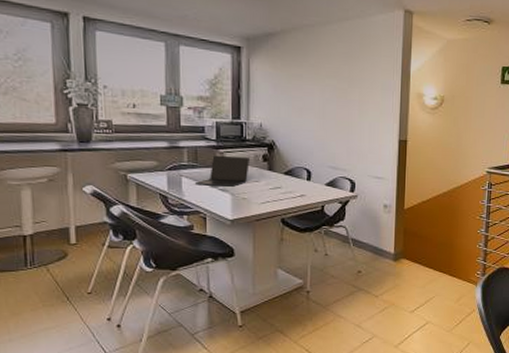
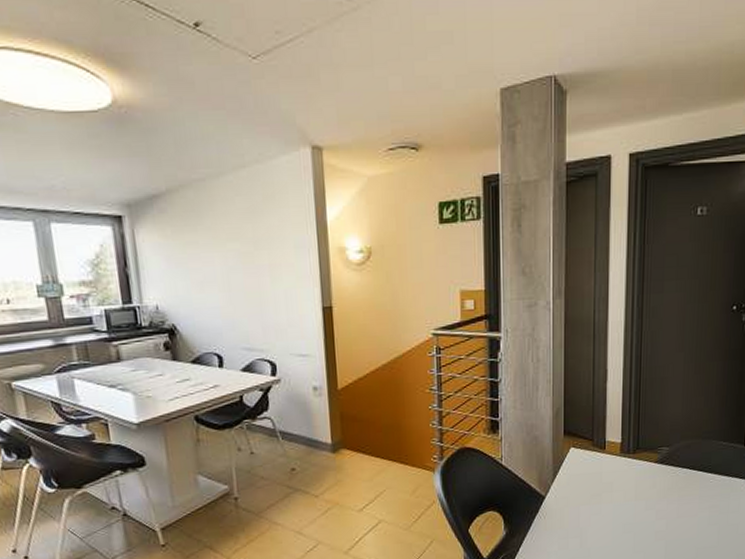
laptop: present [195,155,250,187] -> none [90,348,150,387]

